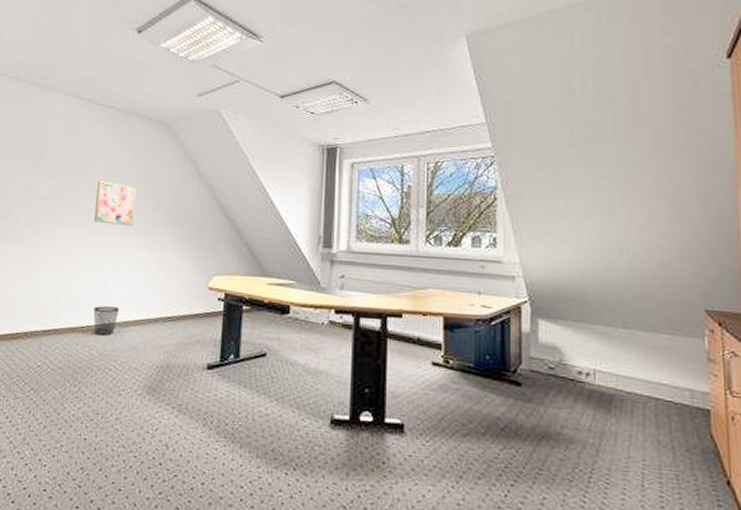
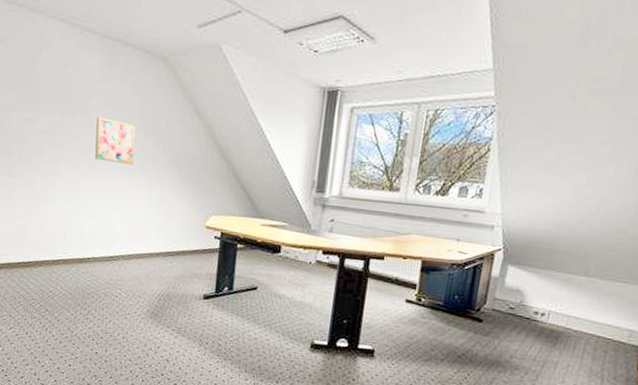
wastebasket: present [93,306,120,336] -> none [98,239,123,267]

